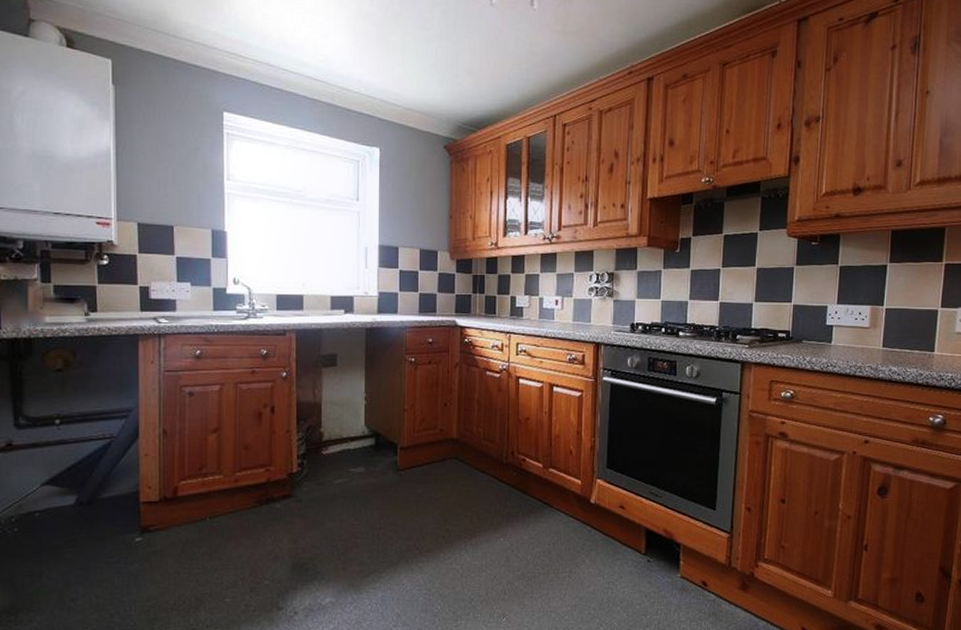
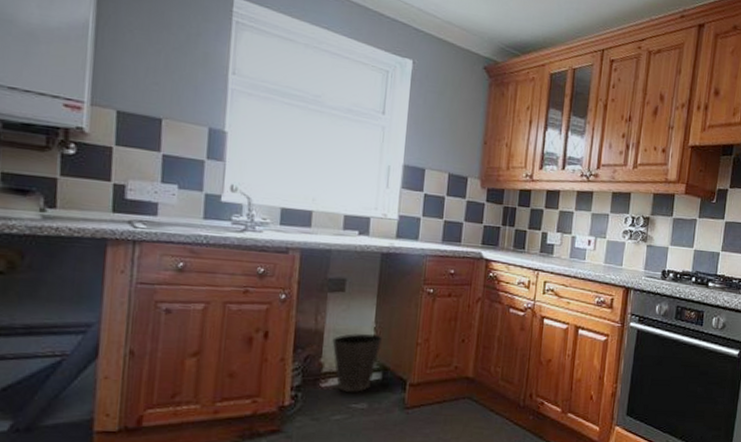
waste basket: none [329,403,373,459] -> present [332,333,383,393]

